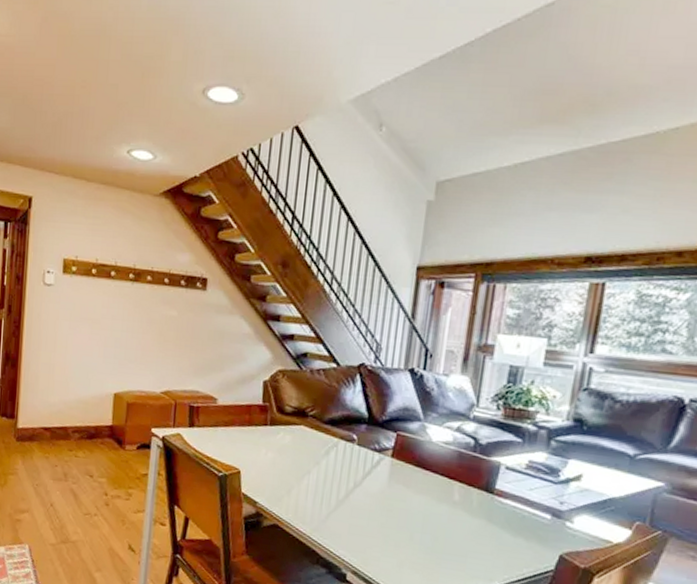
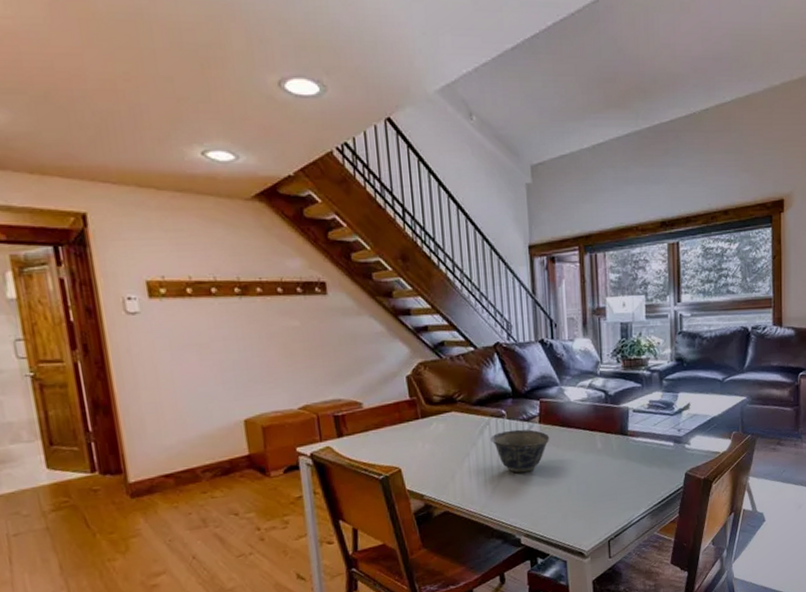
bowl: none [335,457,401,507] -> present [490,429,550,473]

